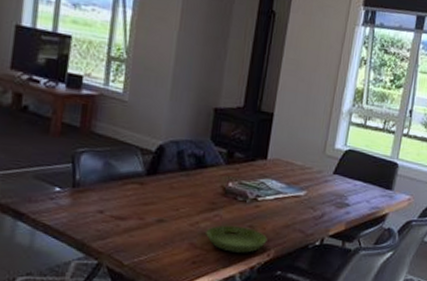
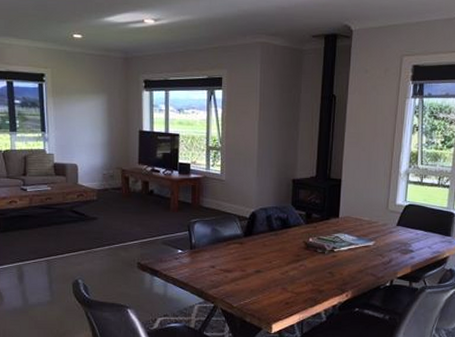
saucer: present [206,225,268,253] -> none [294,272,345,294]

